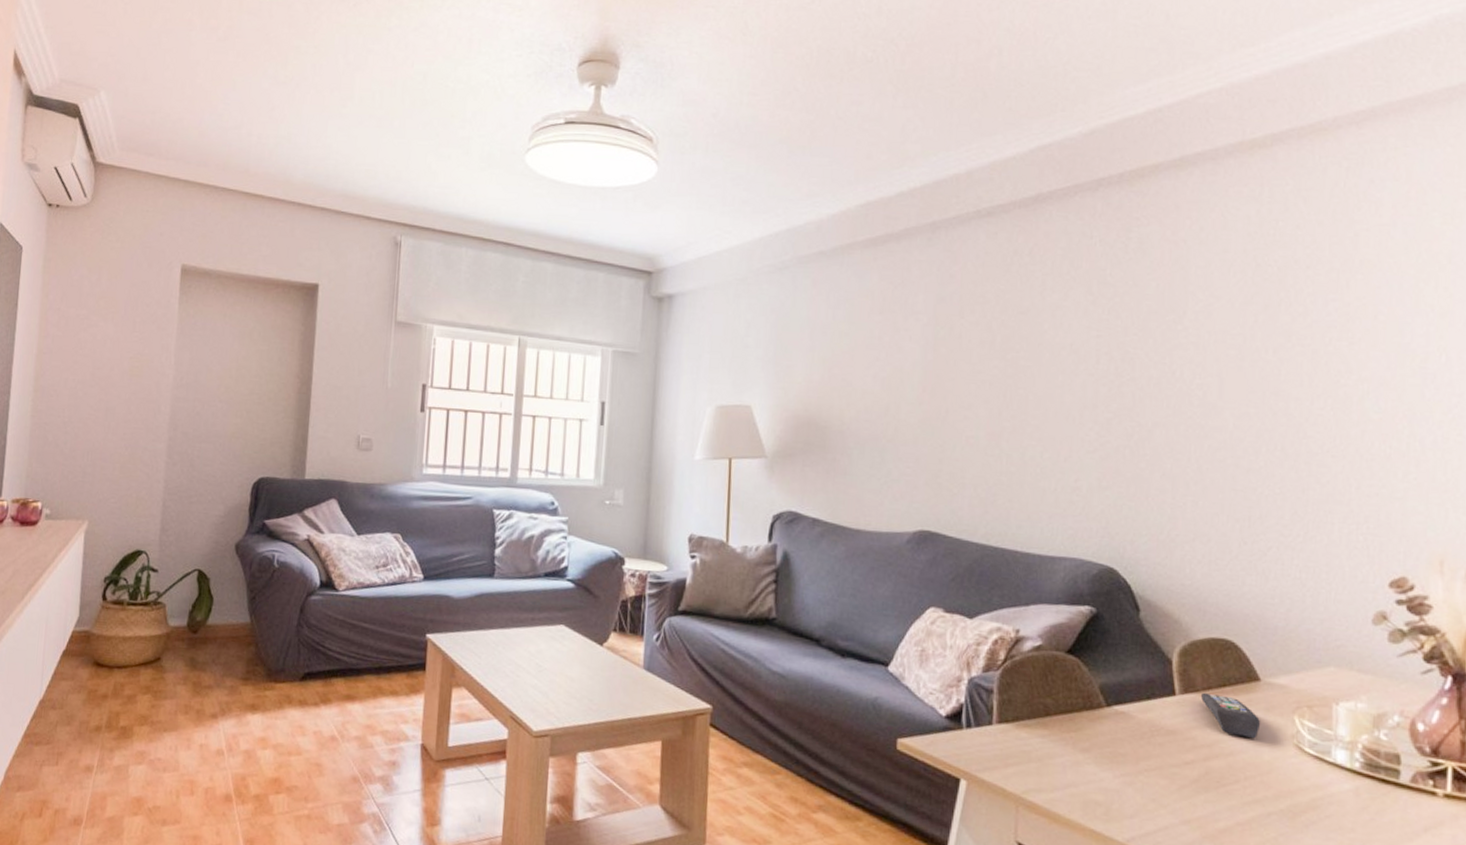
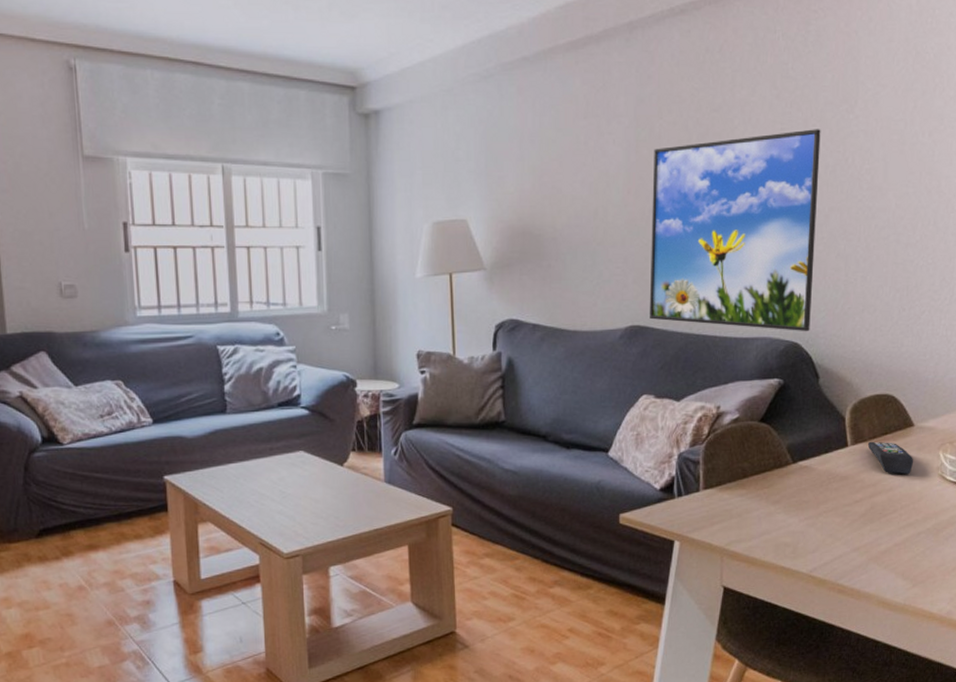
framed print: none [942,338,1144,557] -> present [650,129,821,332]

